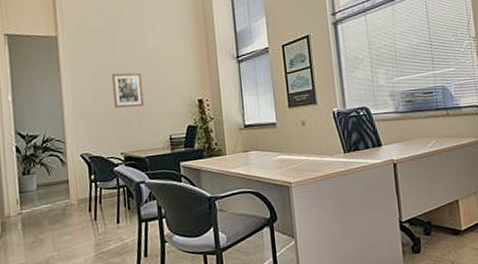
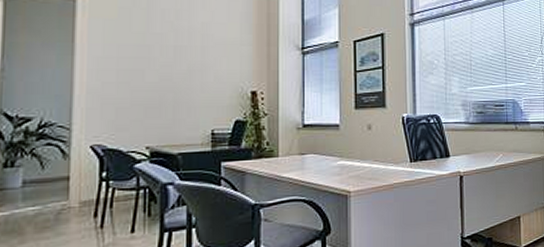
wall art: present [112,72,144,108] -> none [145,51,184,94]

